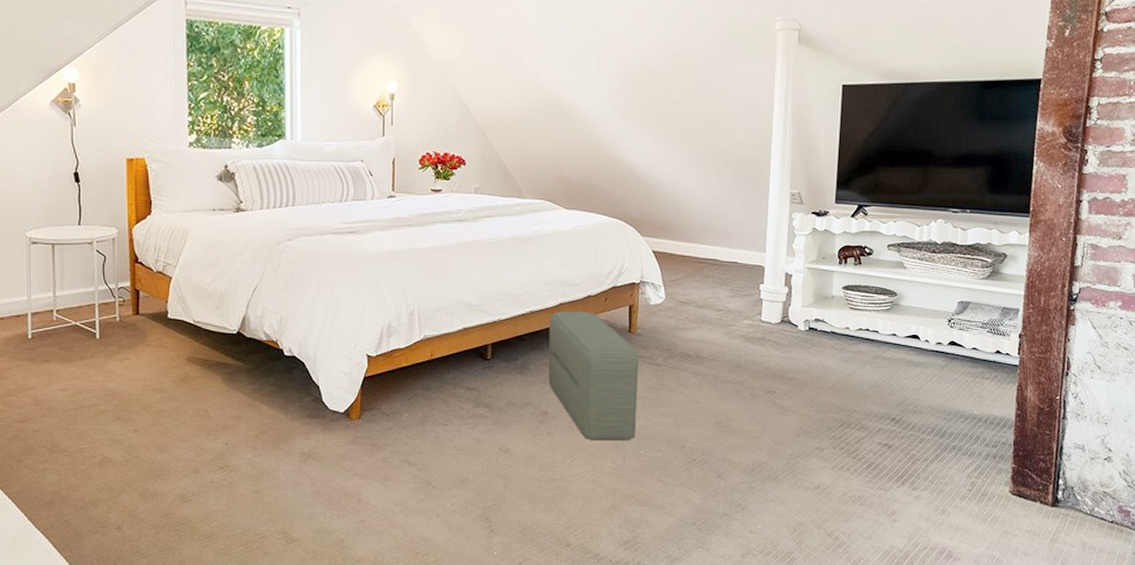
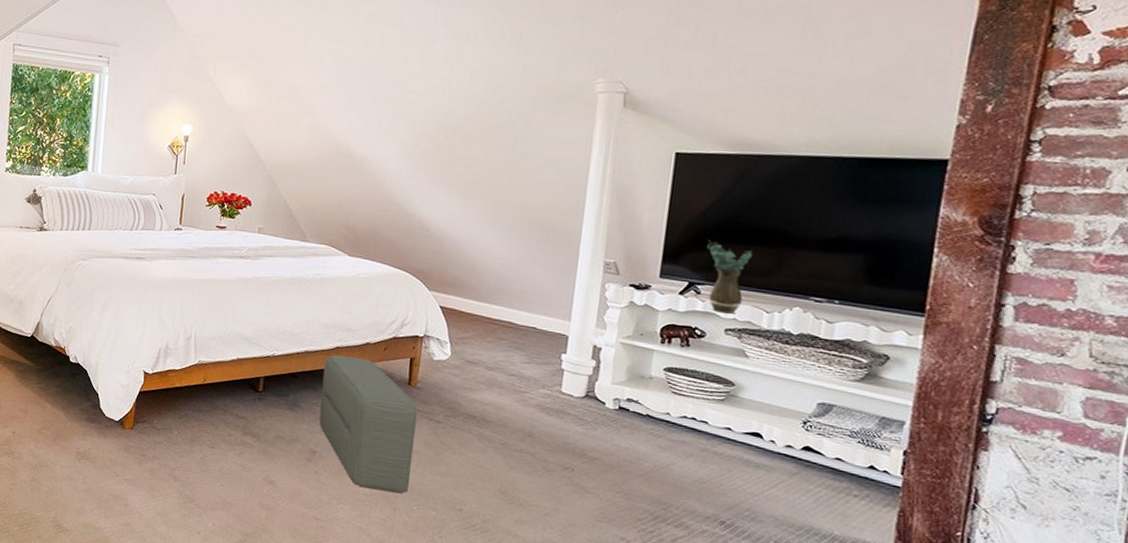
vase: none [871,164,906,231] -> present [707,239,753,314]

